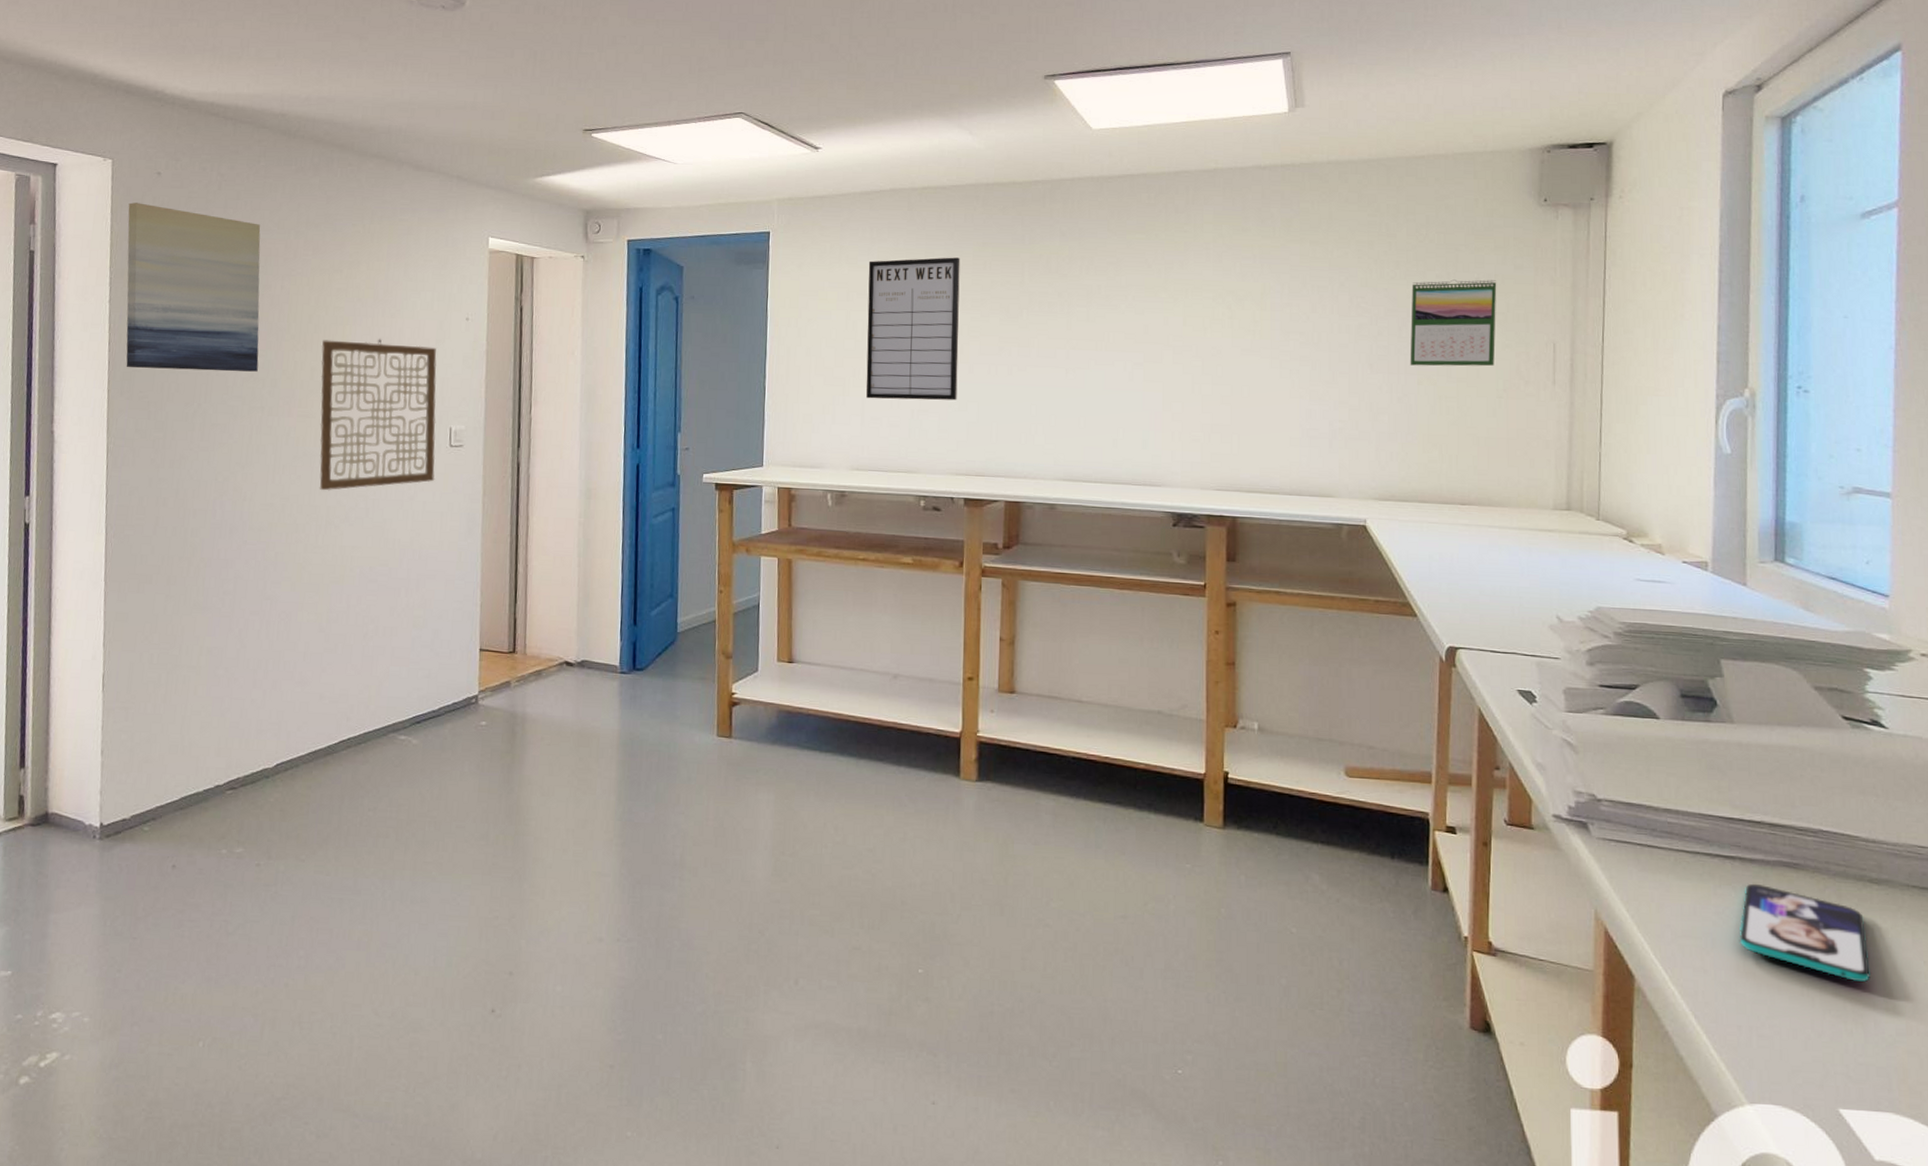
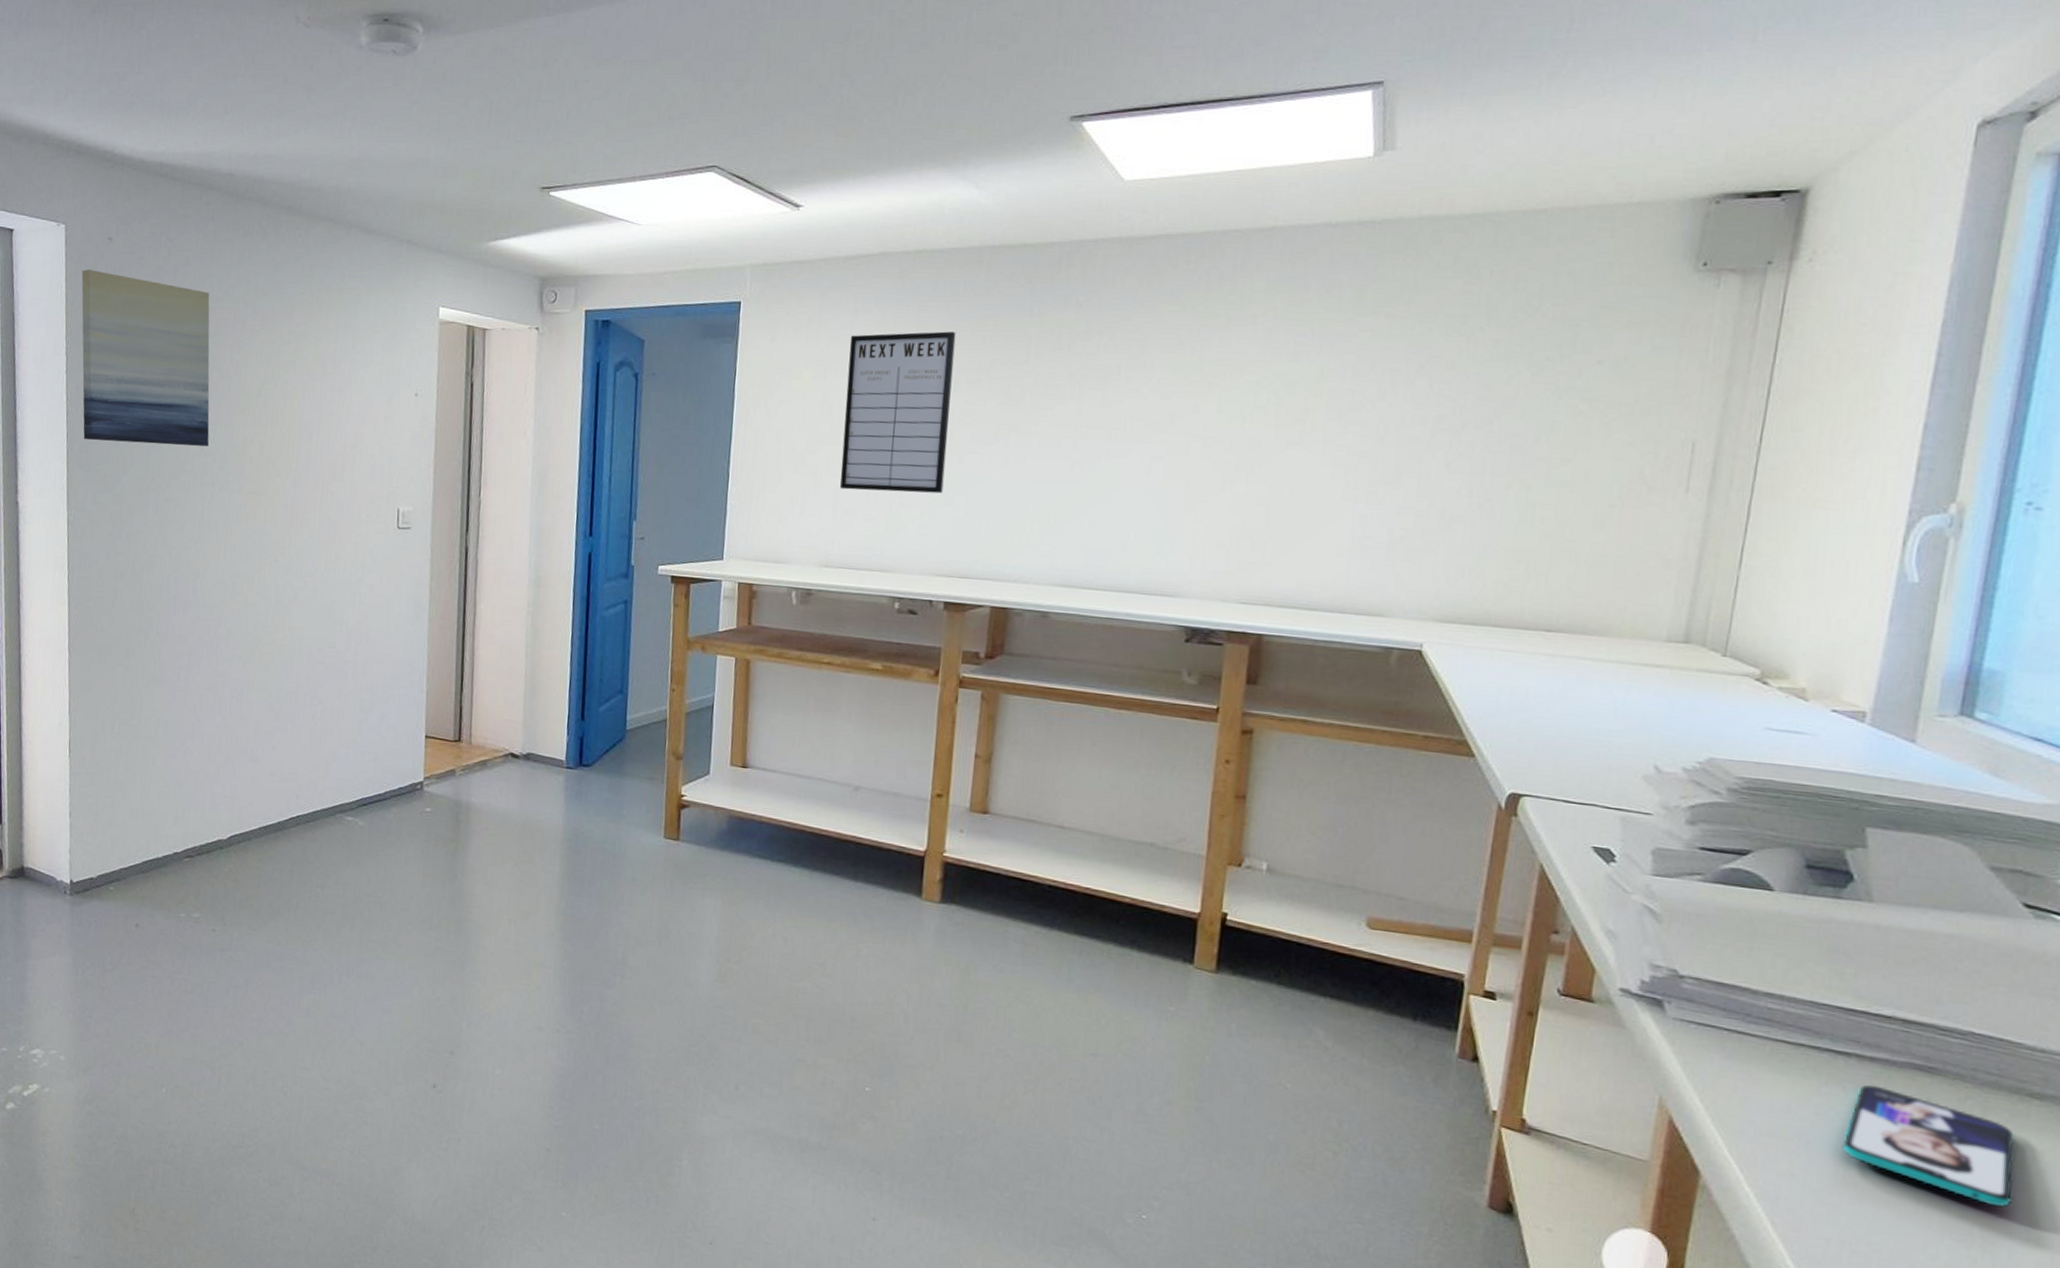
wall art: present [319,339,437,491] -> none [269,414,385,570]
calendar: present [1410,279,1497,367] -> none [1498,362,1626,469]

